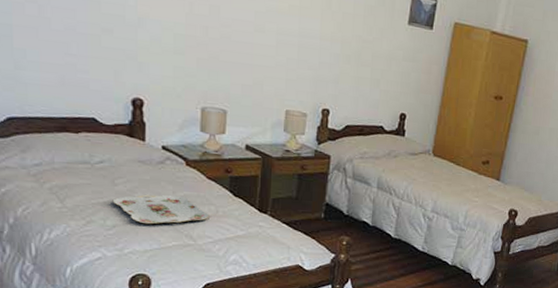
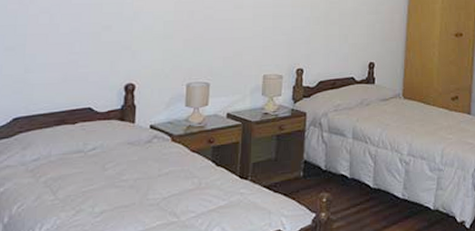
serving tray: present [112,194,210,225] -> none [101,172,193,207]

